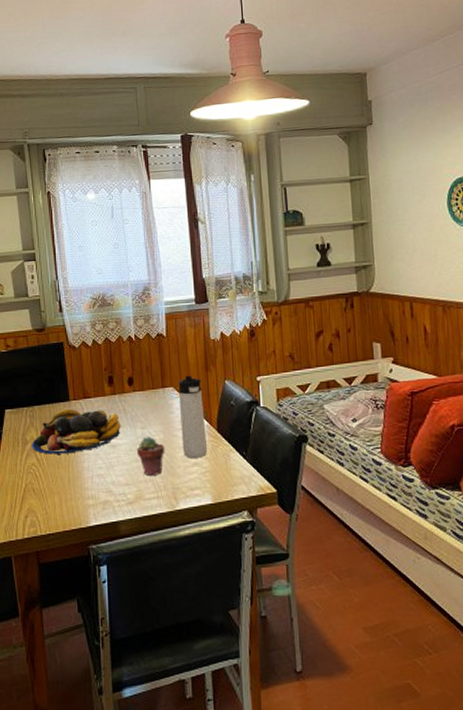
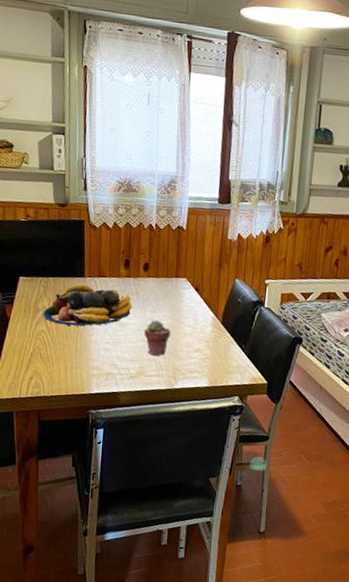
thermos bottle: present [178,375,208,458] -> none [187,269,213,346]

